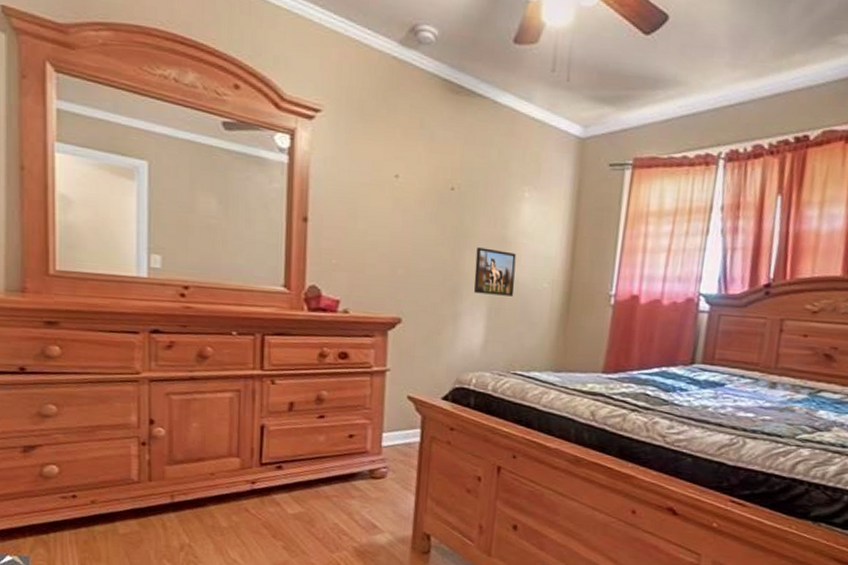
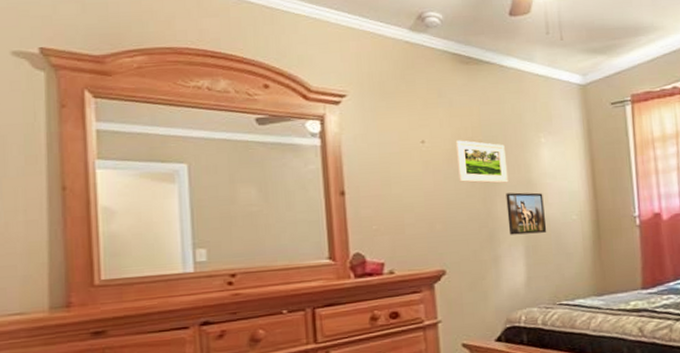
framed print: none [429,180,484,236] -> present [455,140,509,184]

